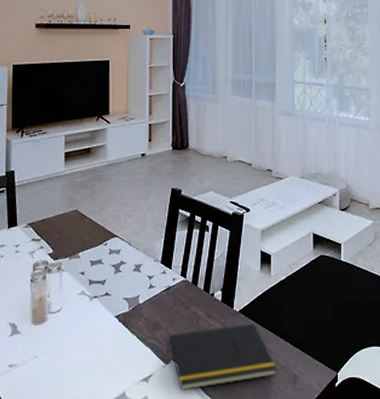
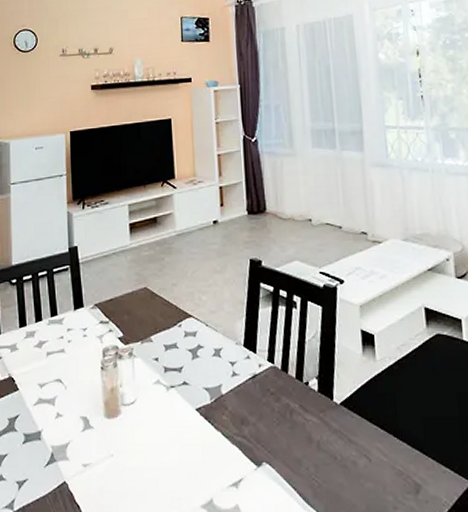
notepad: present [168,323,278,391] -> none [258,418,394,499]

